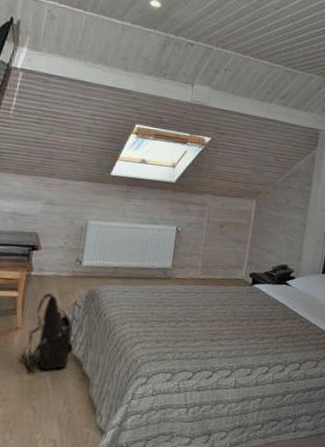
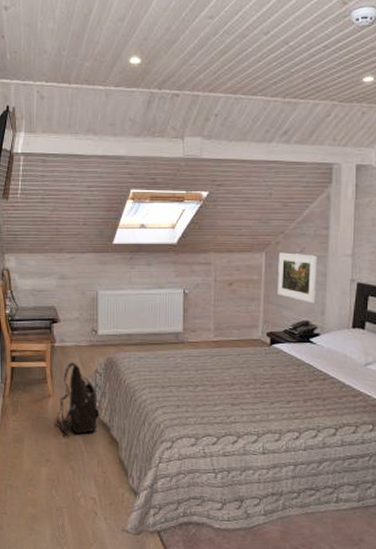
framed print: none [263,201,300,250] -> present [278,252,317,304]

